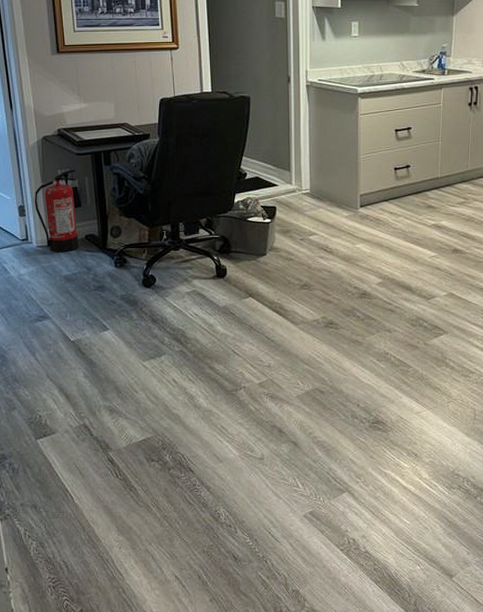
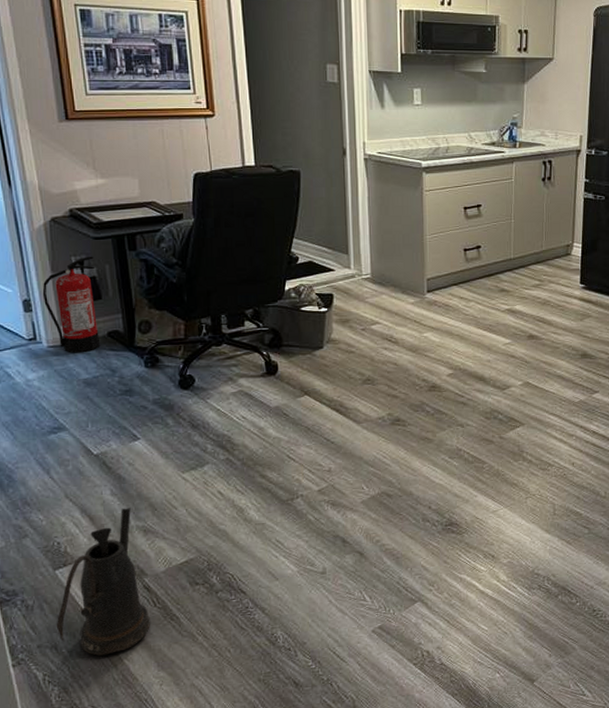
watering can: none [36,389,114,517] -> present [56,508,151,656]

